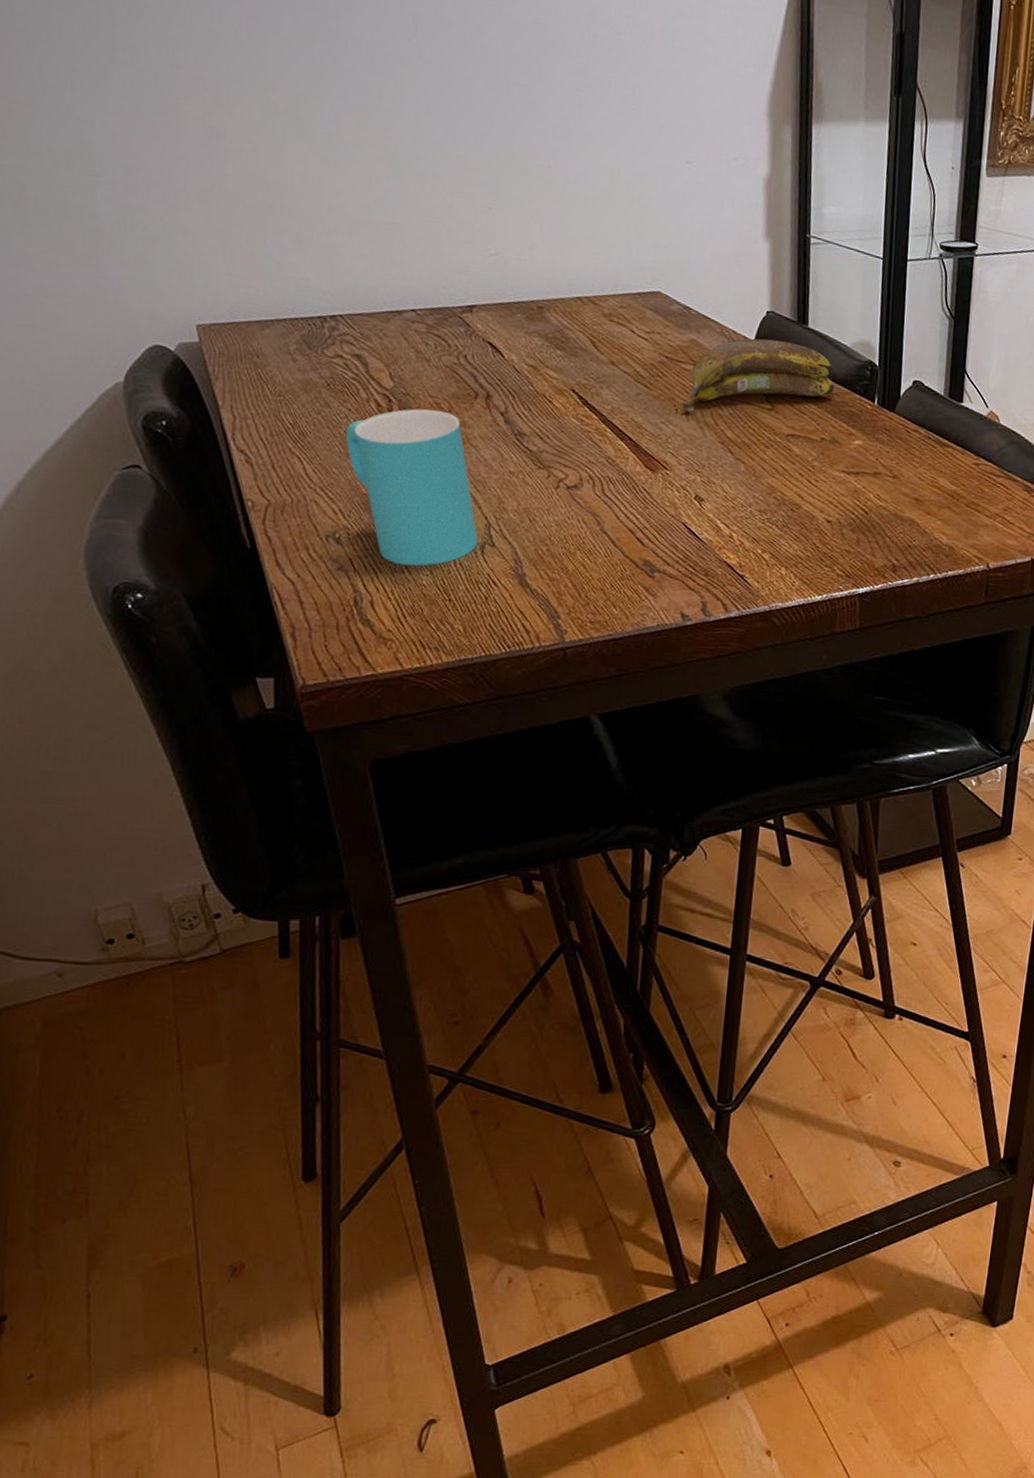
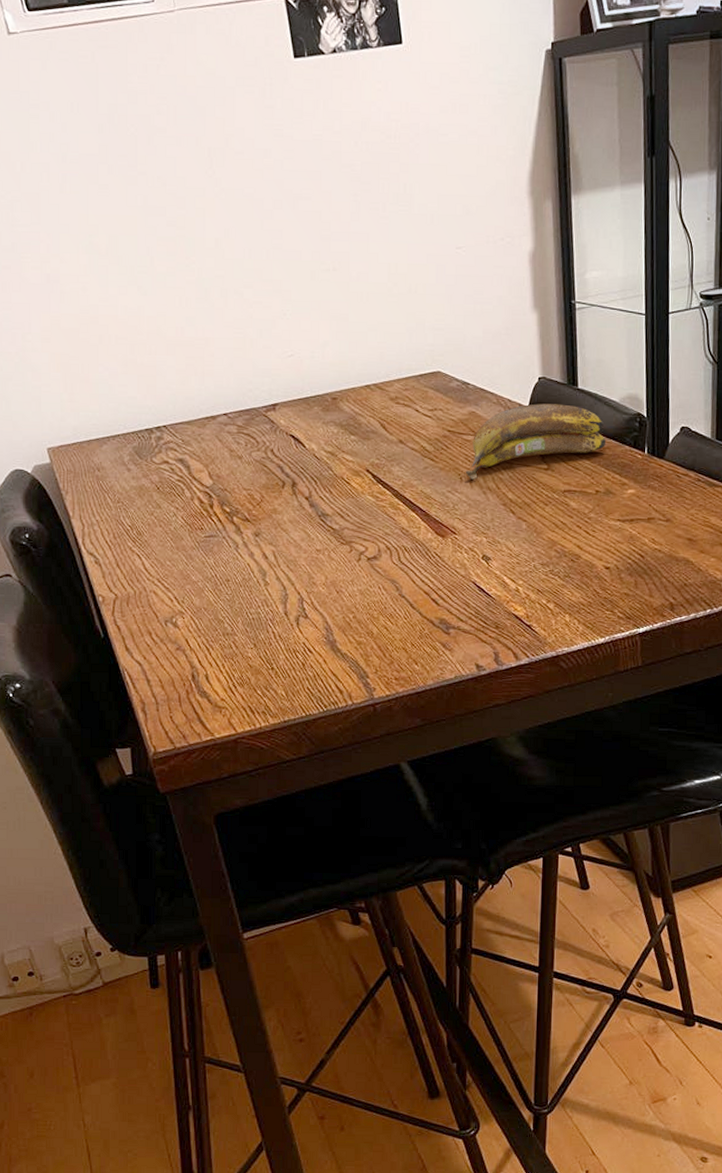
cup: present [345,409,478,566] -> none [175,501,293,642]

